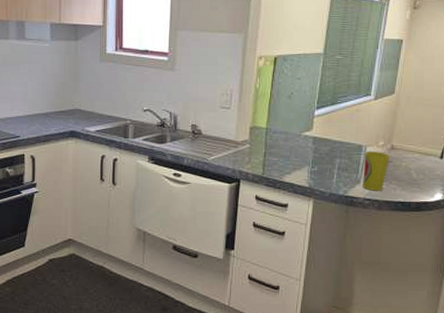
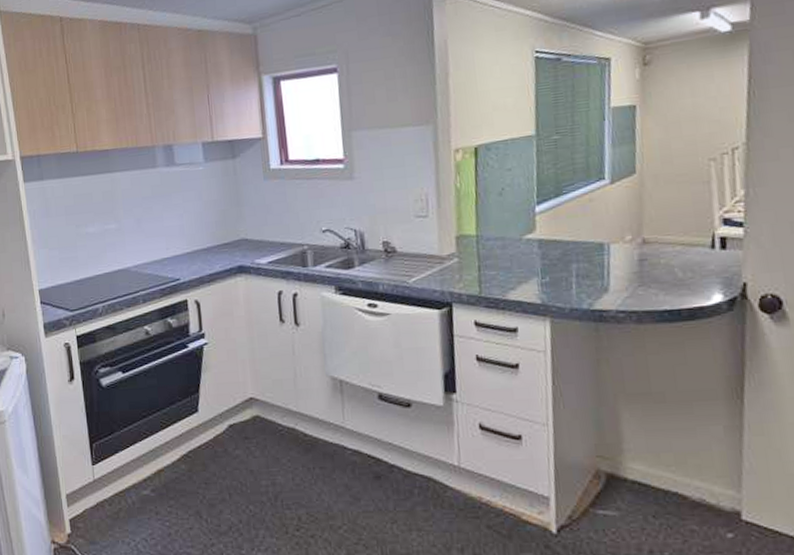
cup: present [362,151,391,191] -> none [608,248,644,300]

